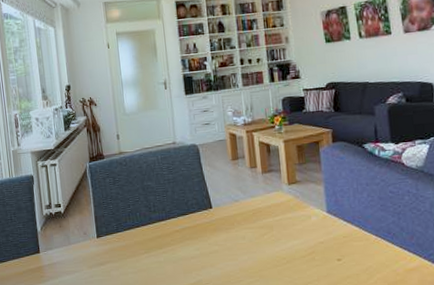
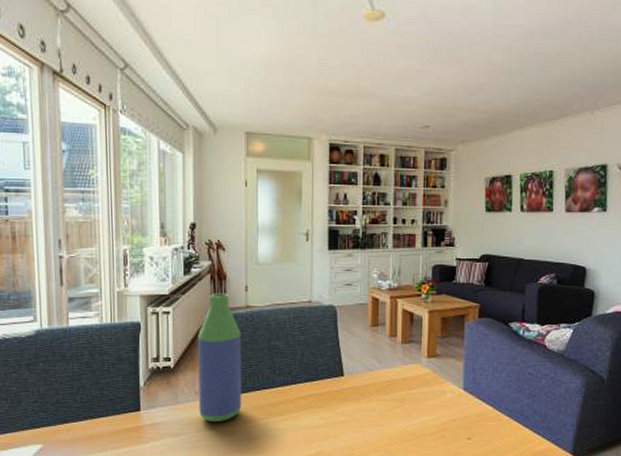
bottle: none [81,143,125,259] -> present [198,294,242,422]

